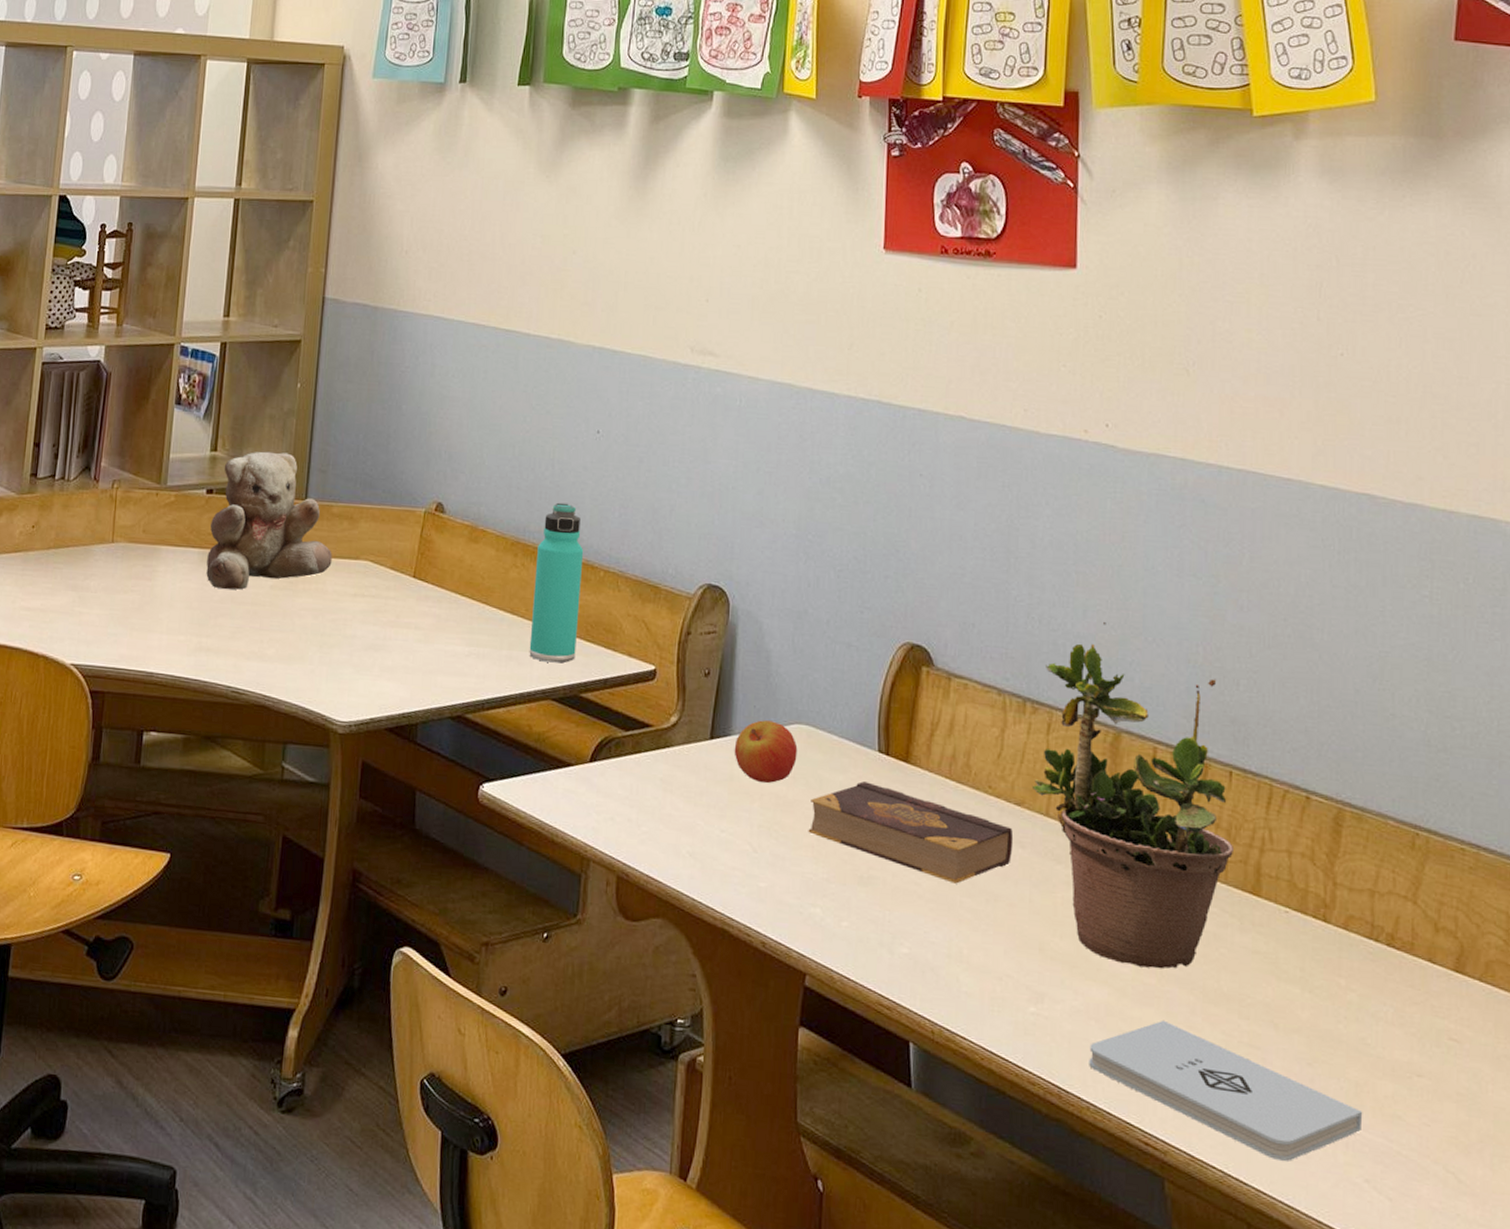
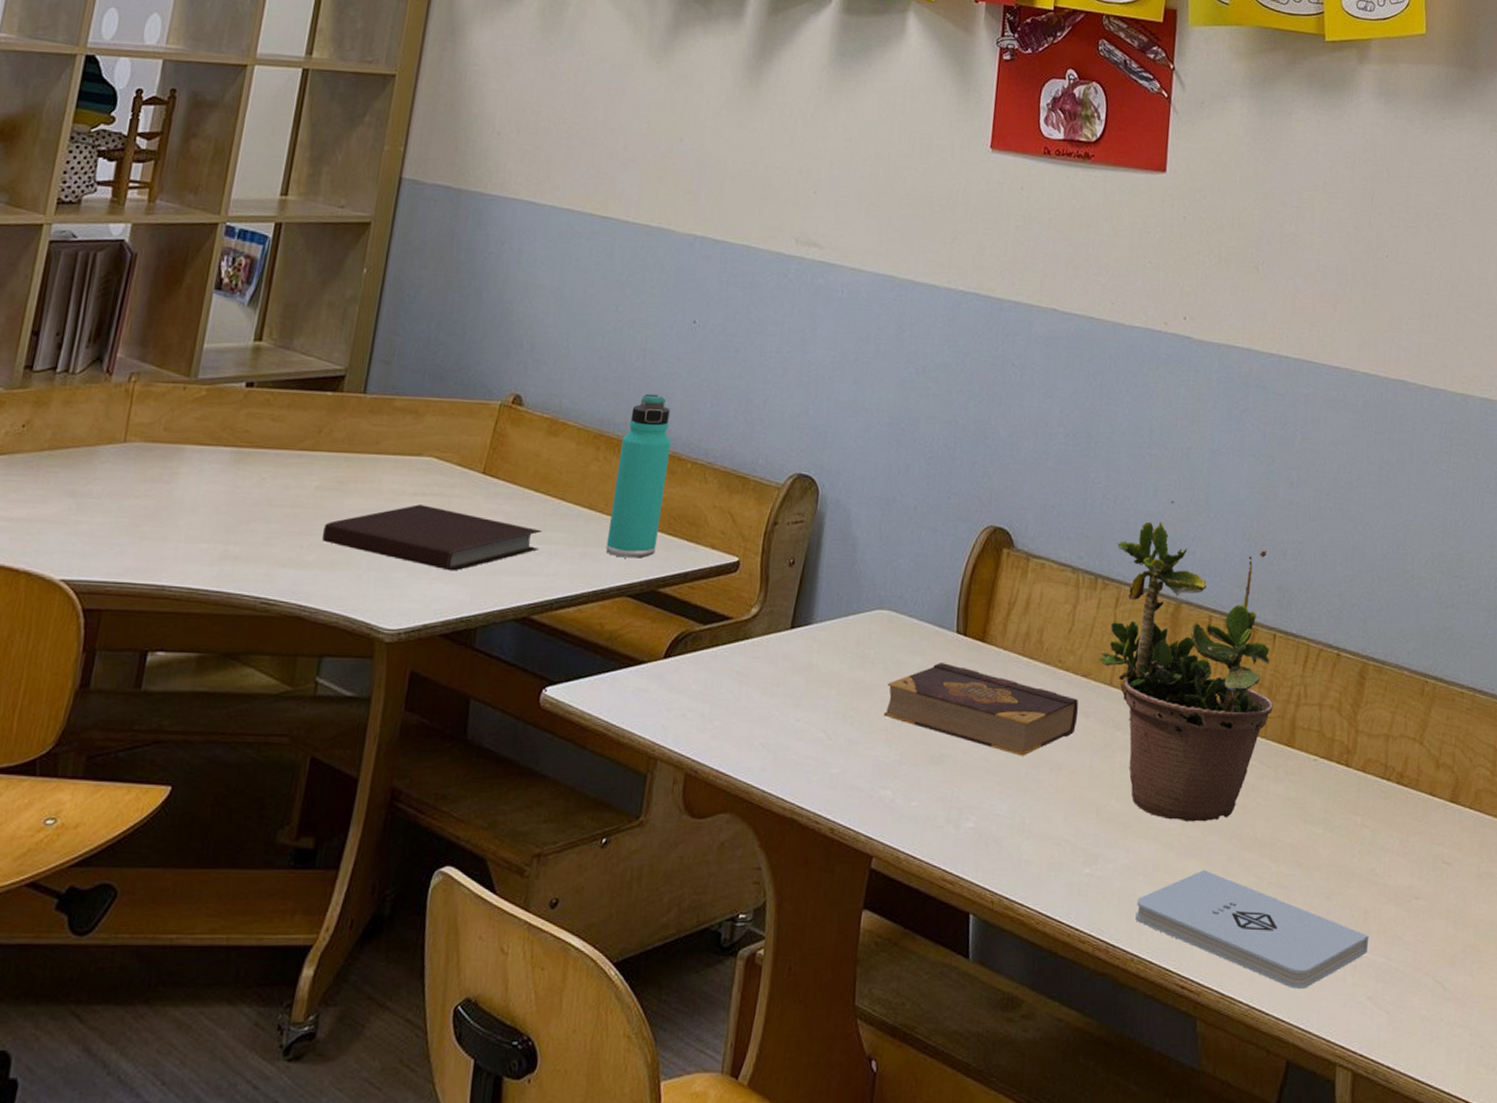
teddy bear: present [206,451,332,590] -> none [239,341,391,492]
notebook: none [278,605,469,669] -> present [321,504,541,571]
apple: present [734,720,798,783] -> none [814,607,878,669]

